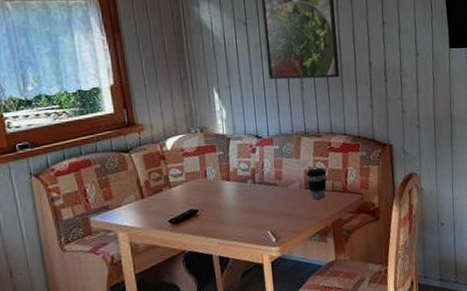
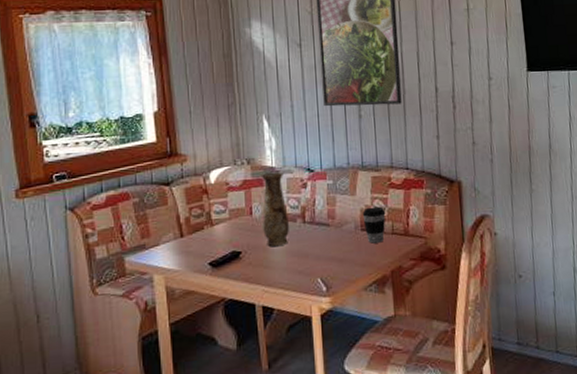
vase: none [213,137,241,205] -> present [261,170,289,246]

